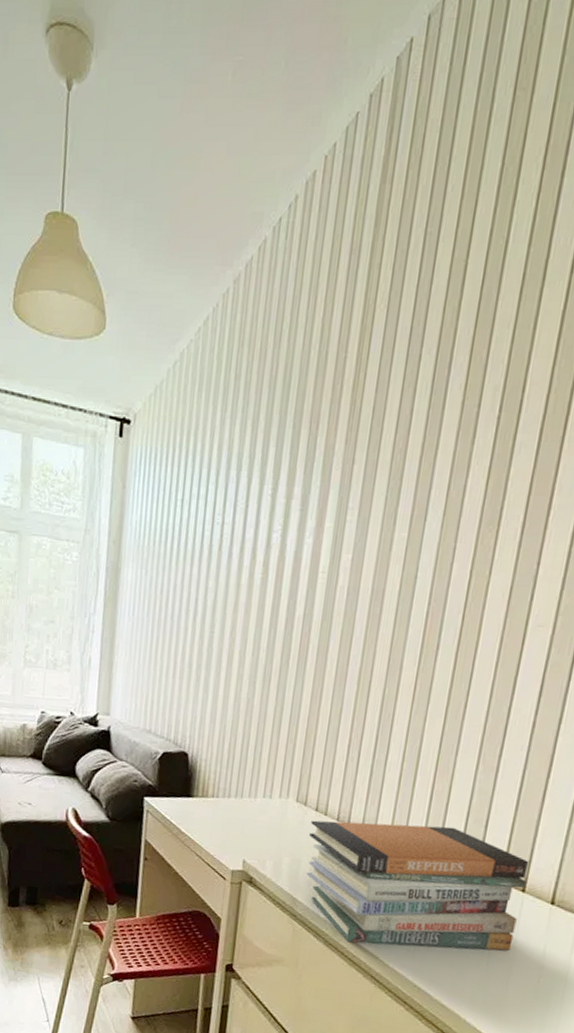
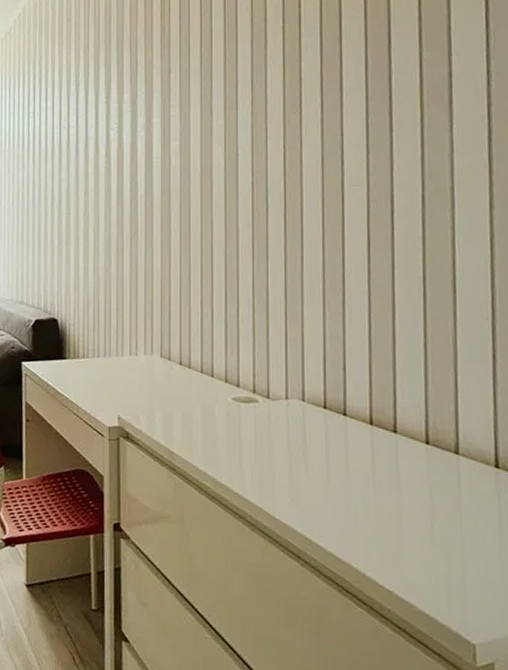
book stack: present [307,820,529,951] -> none [177,372,397,496]

